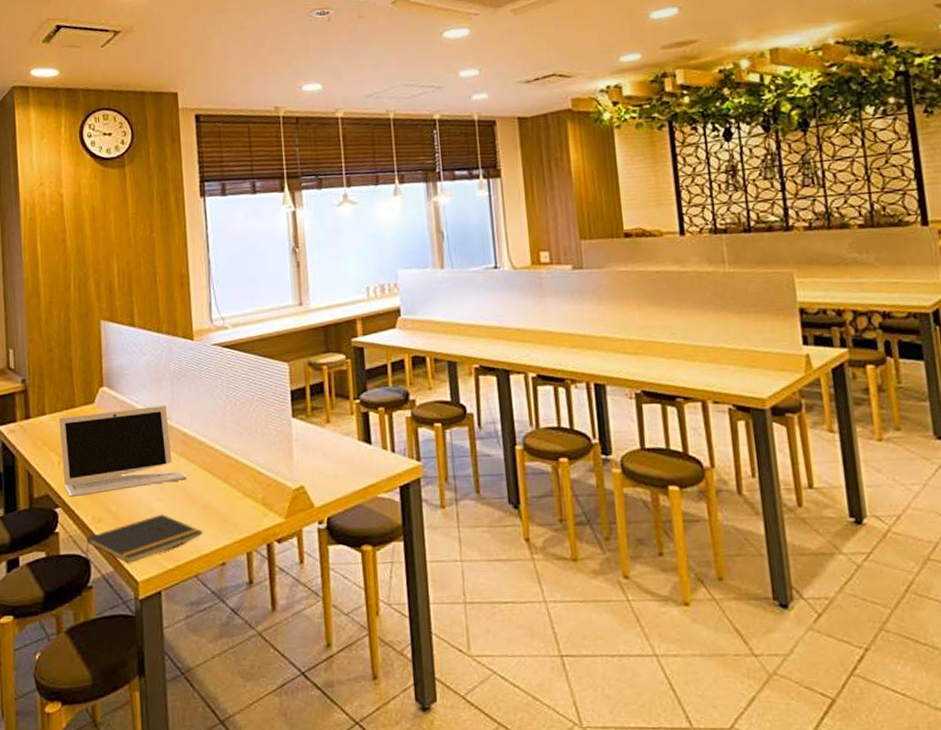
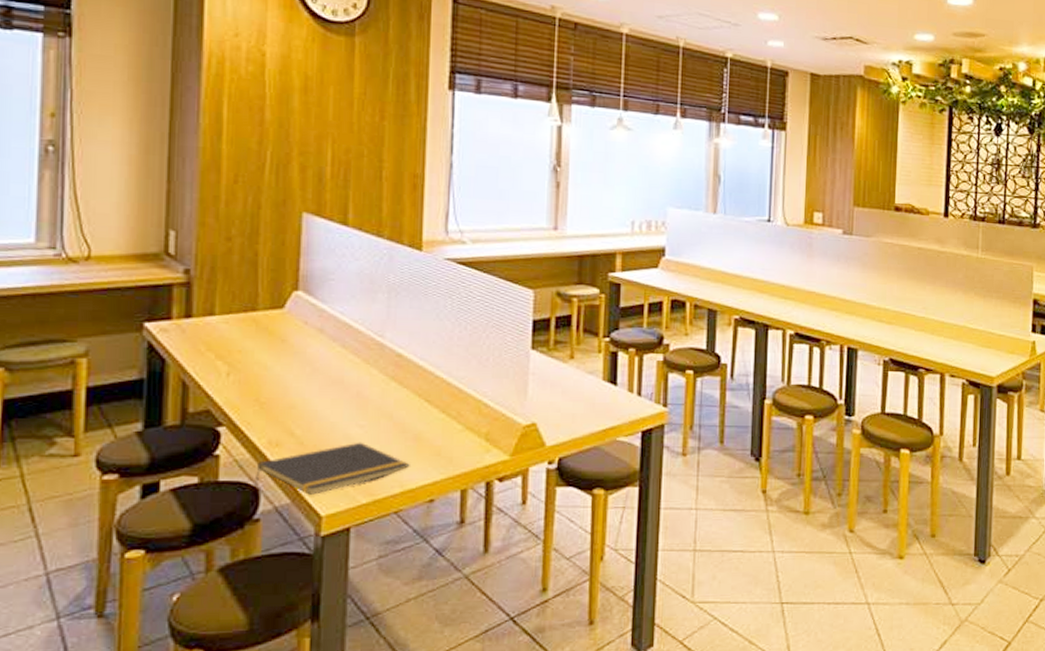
laptop: present [58,405,187,498] -> none [232,320,397,416]

